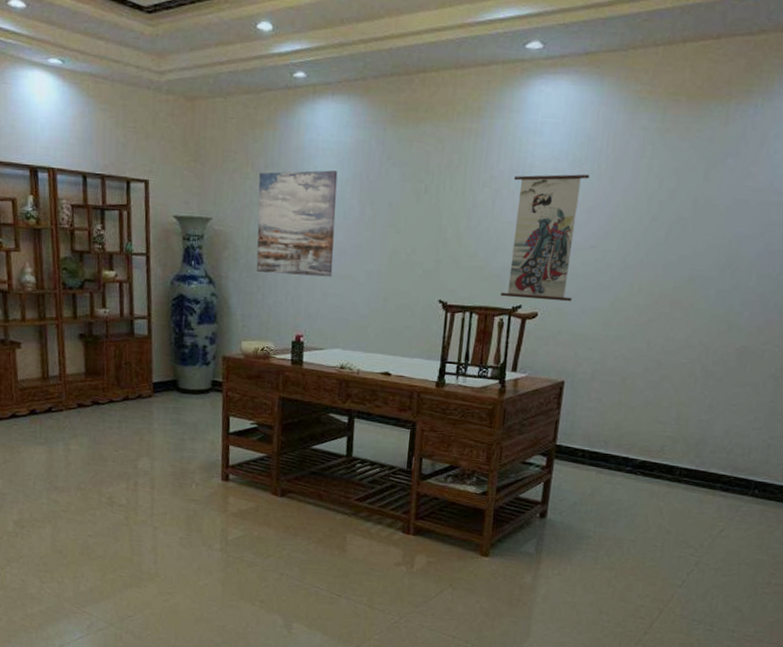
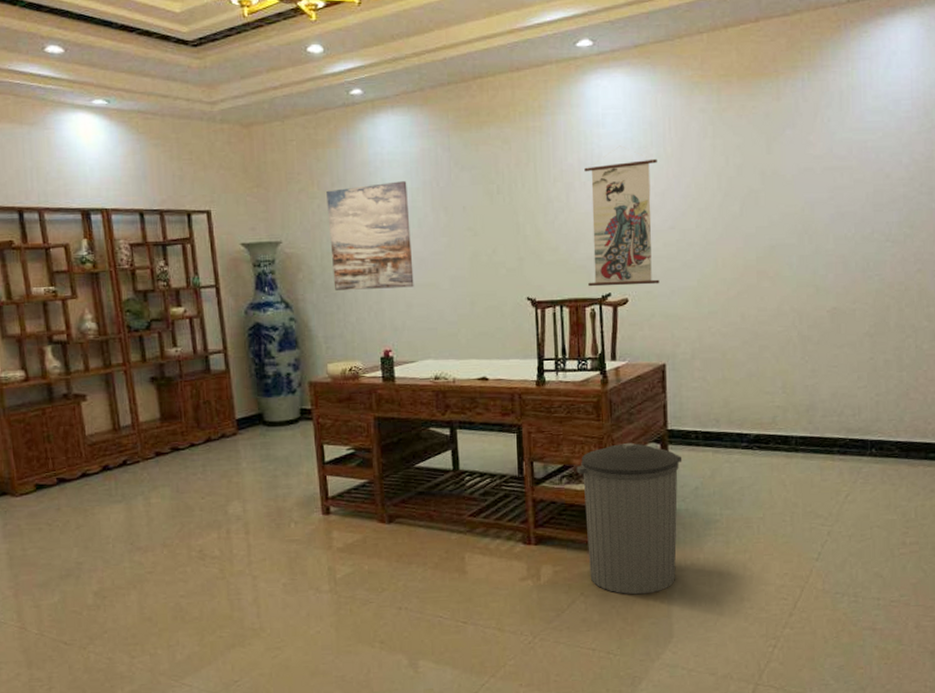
trash can: none [460,452,566,595] -> present [576,442,683,595]

